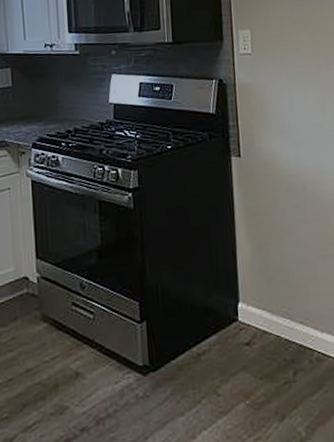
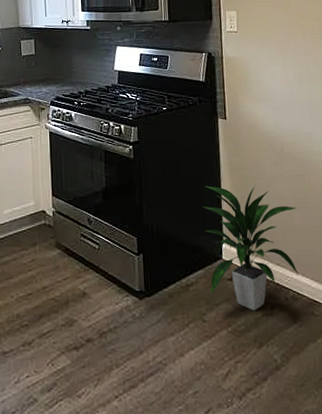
indoor plant: none [215,233,324,379] -> present [203,185,299,311]

